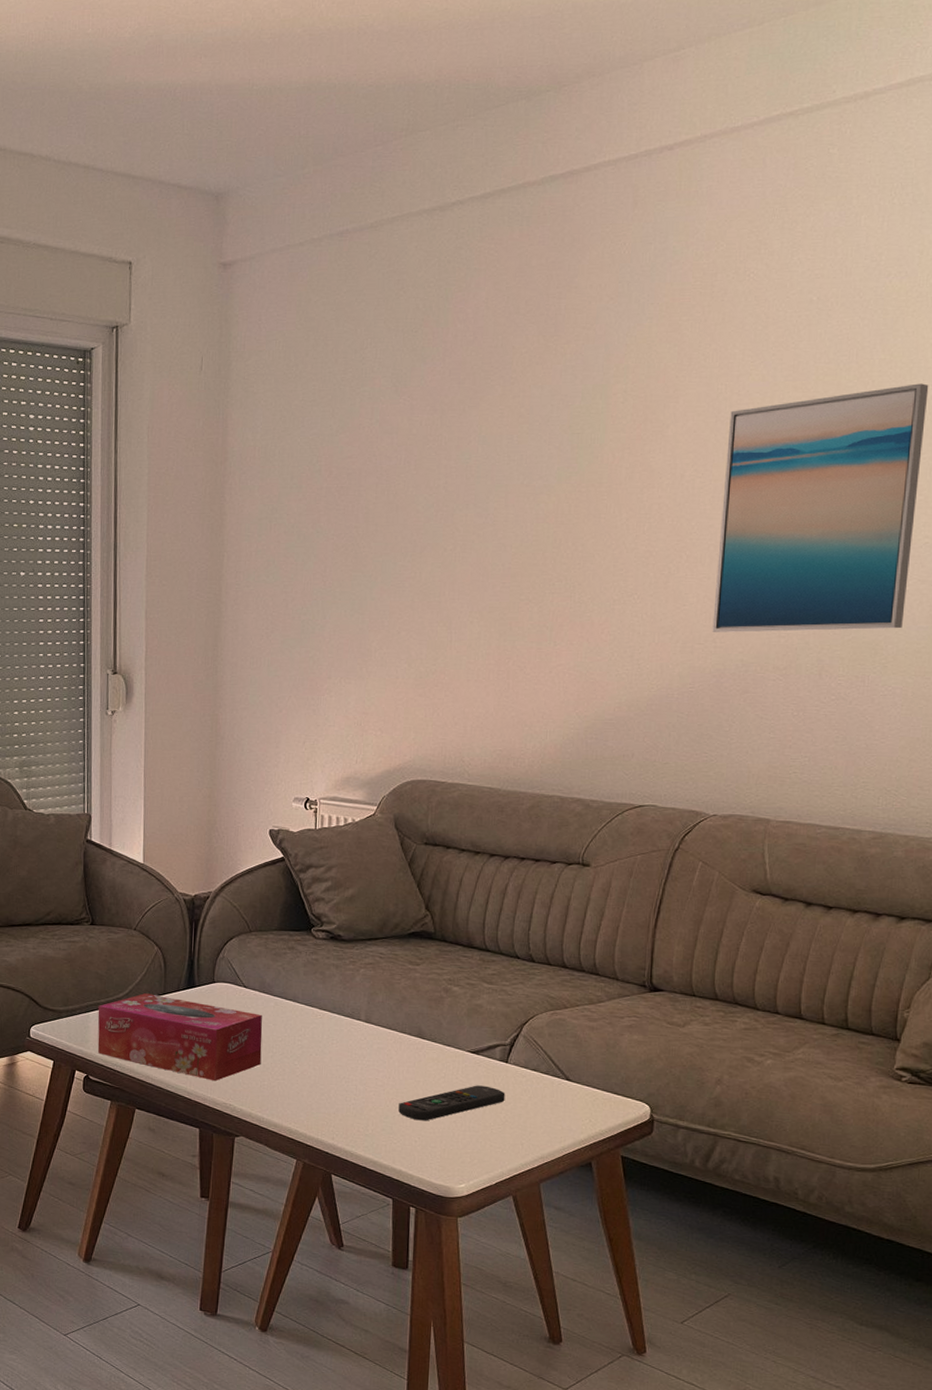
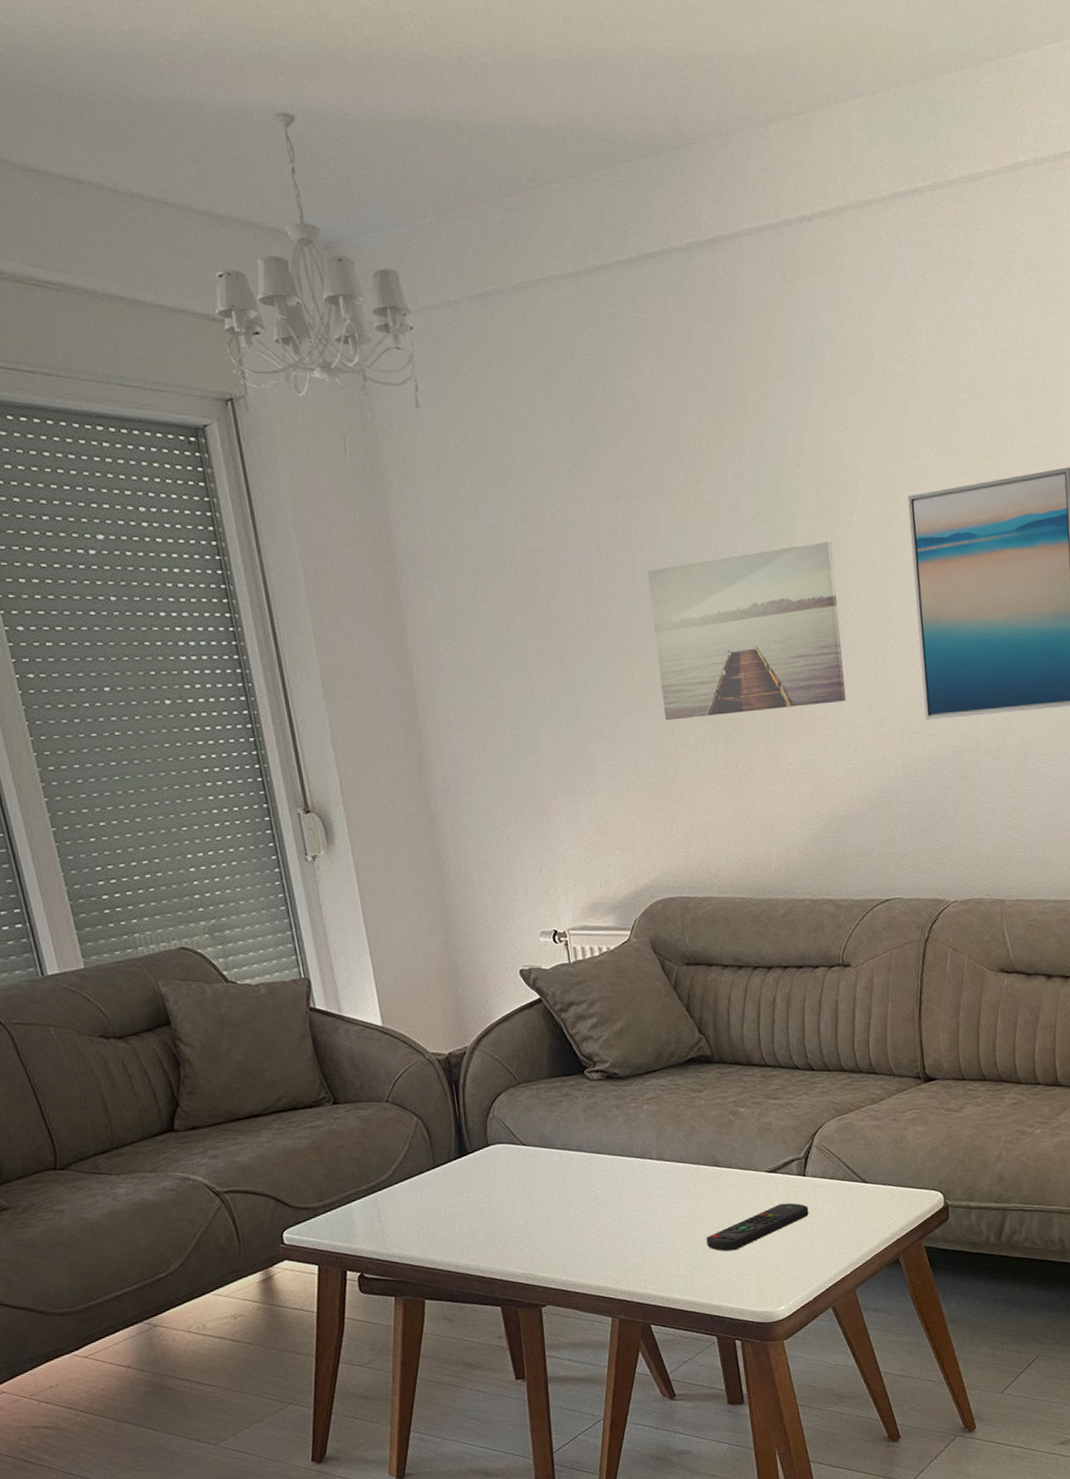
tissue box: present [97,993,263,1082] -> none [360,1170,556,1253]
chandelier: none [118,87,279,345] -> present [215,111,421,422]
wall art: none [445,454,641,616] -> present [647,541,846,721]

